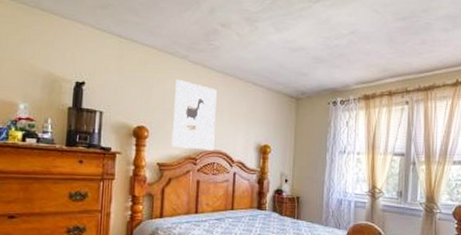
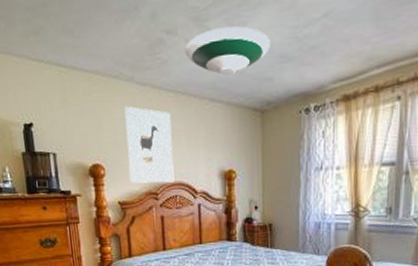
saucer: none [236,28,307,67] -> present [185,26,270,76]

